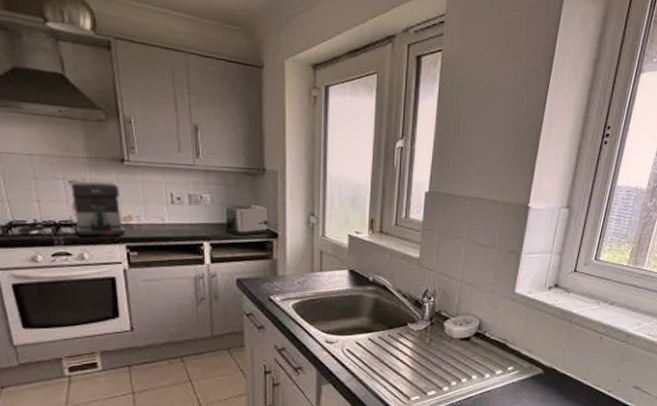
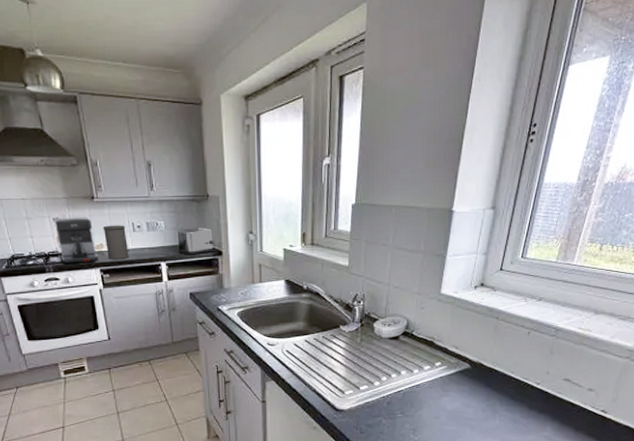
canister: none [133,194,165,236] -> present [103,225,129,260]

